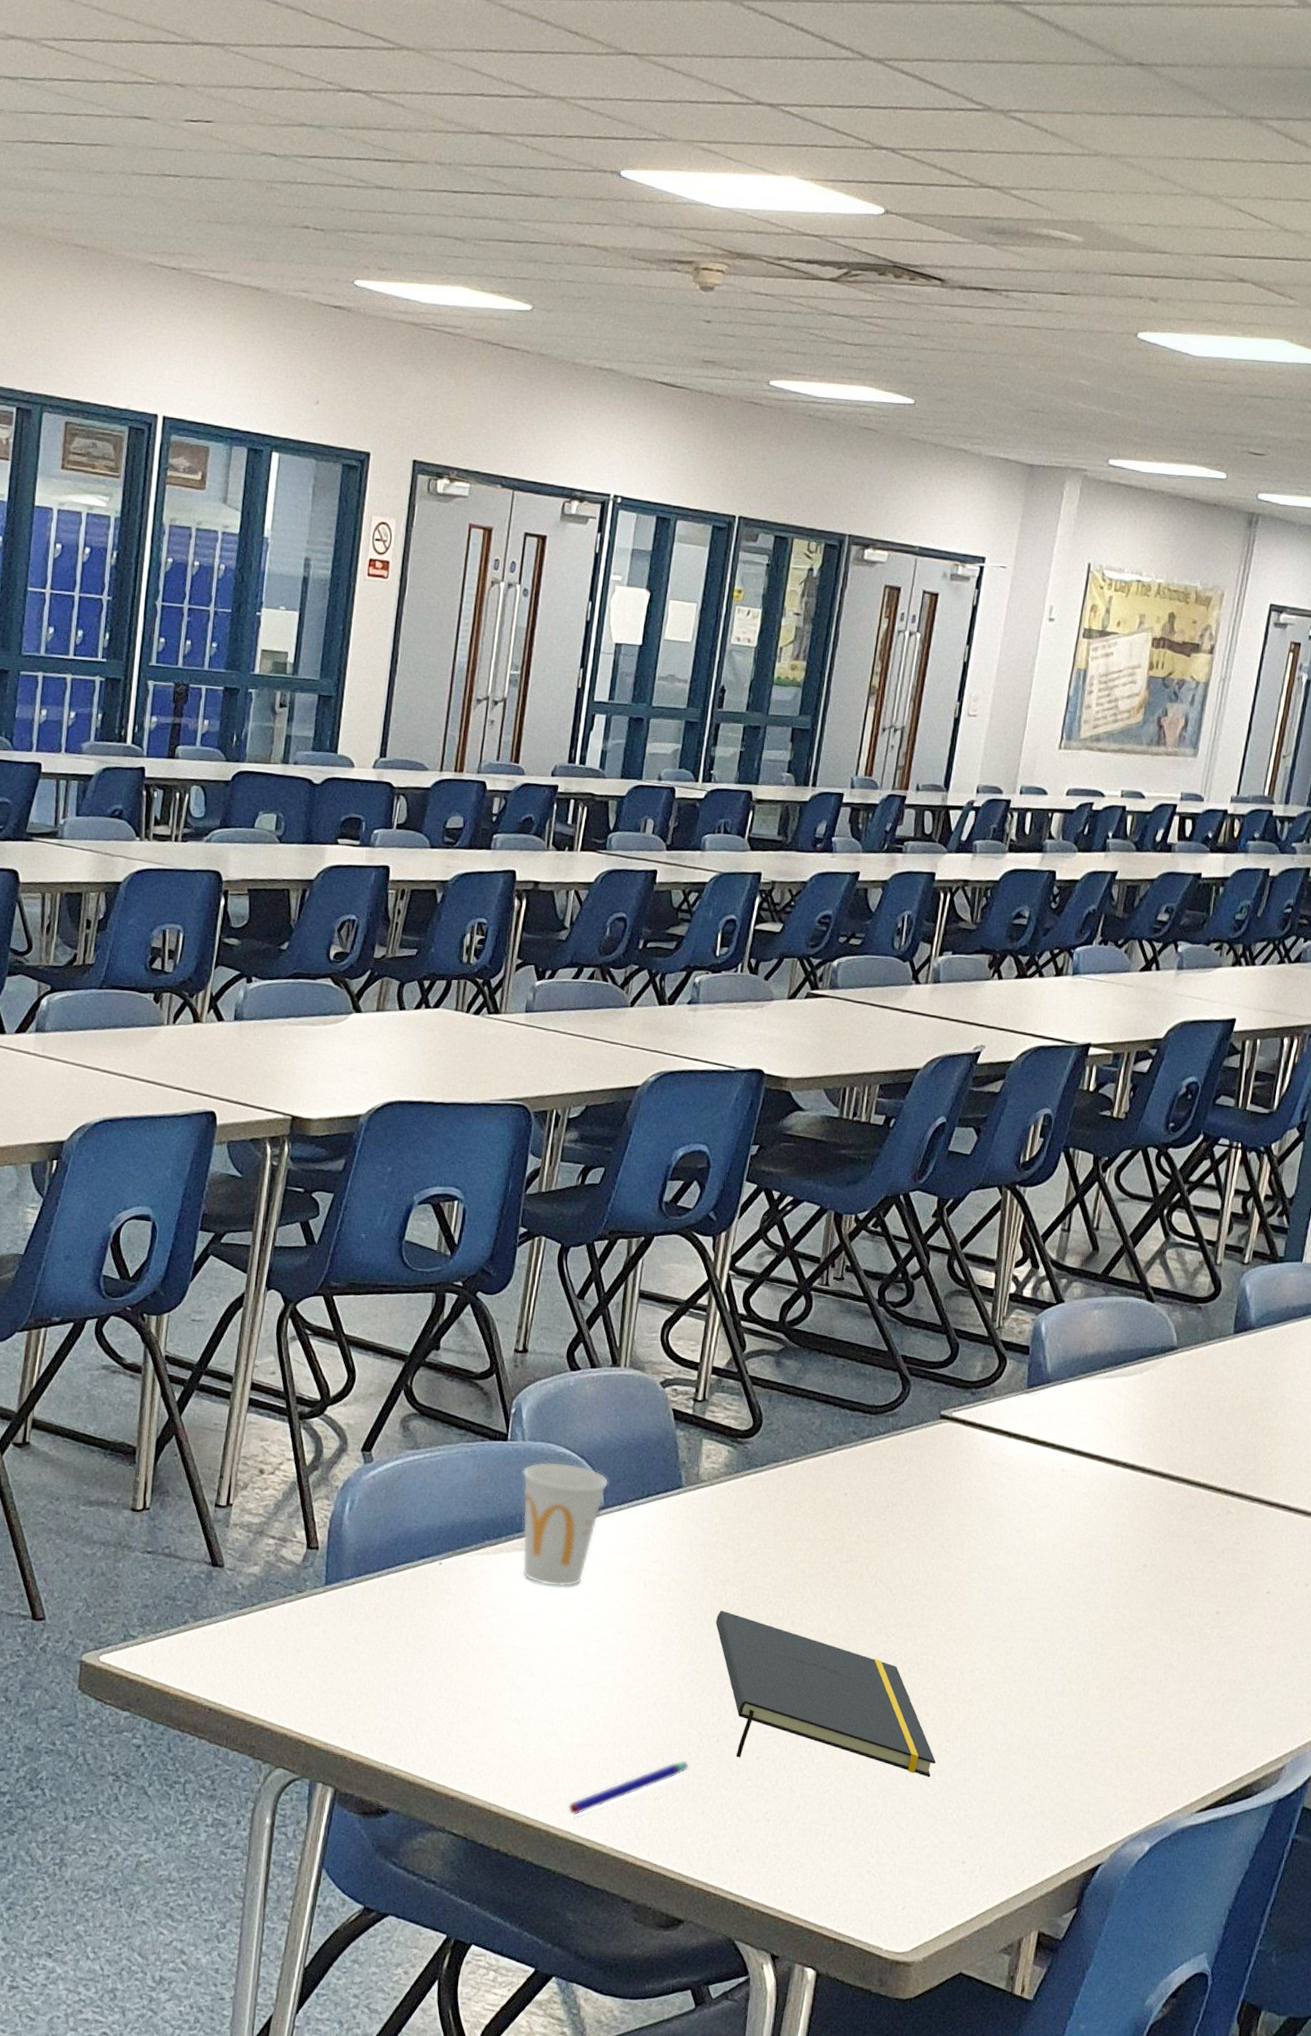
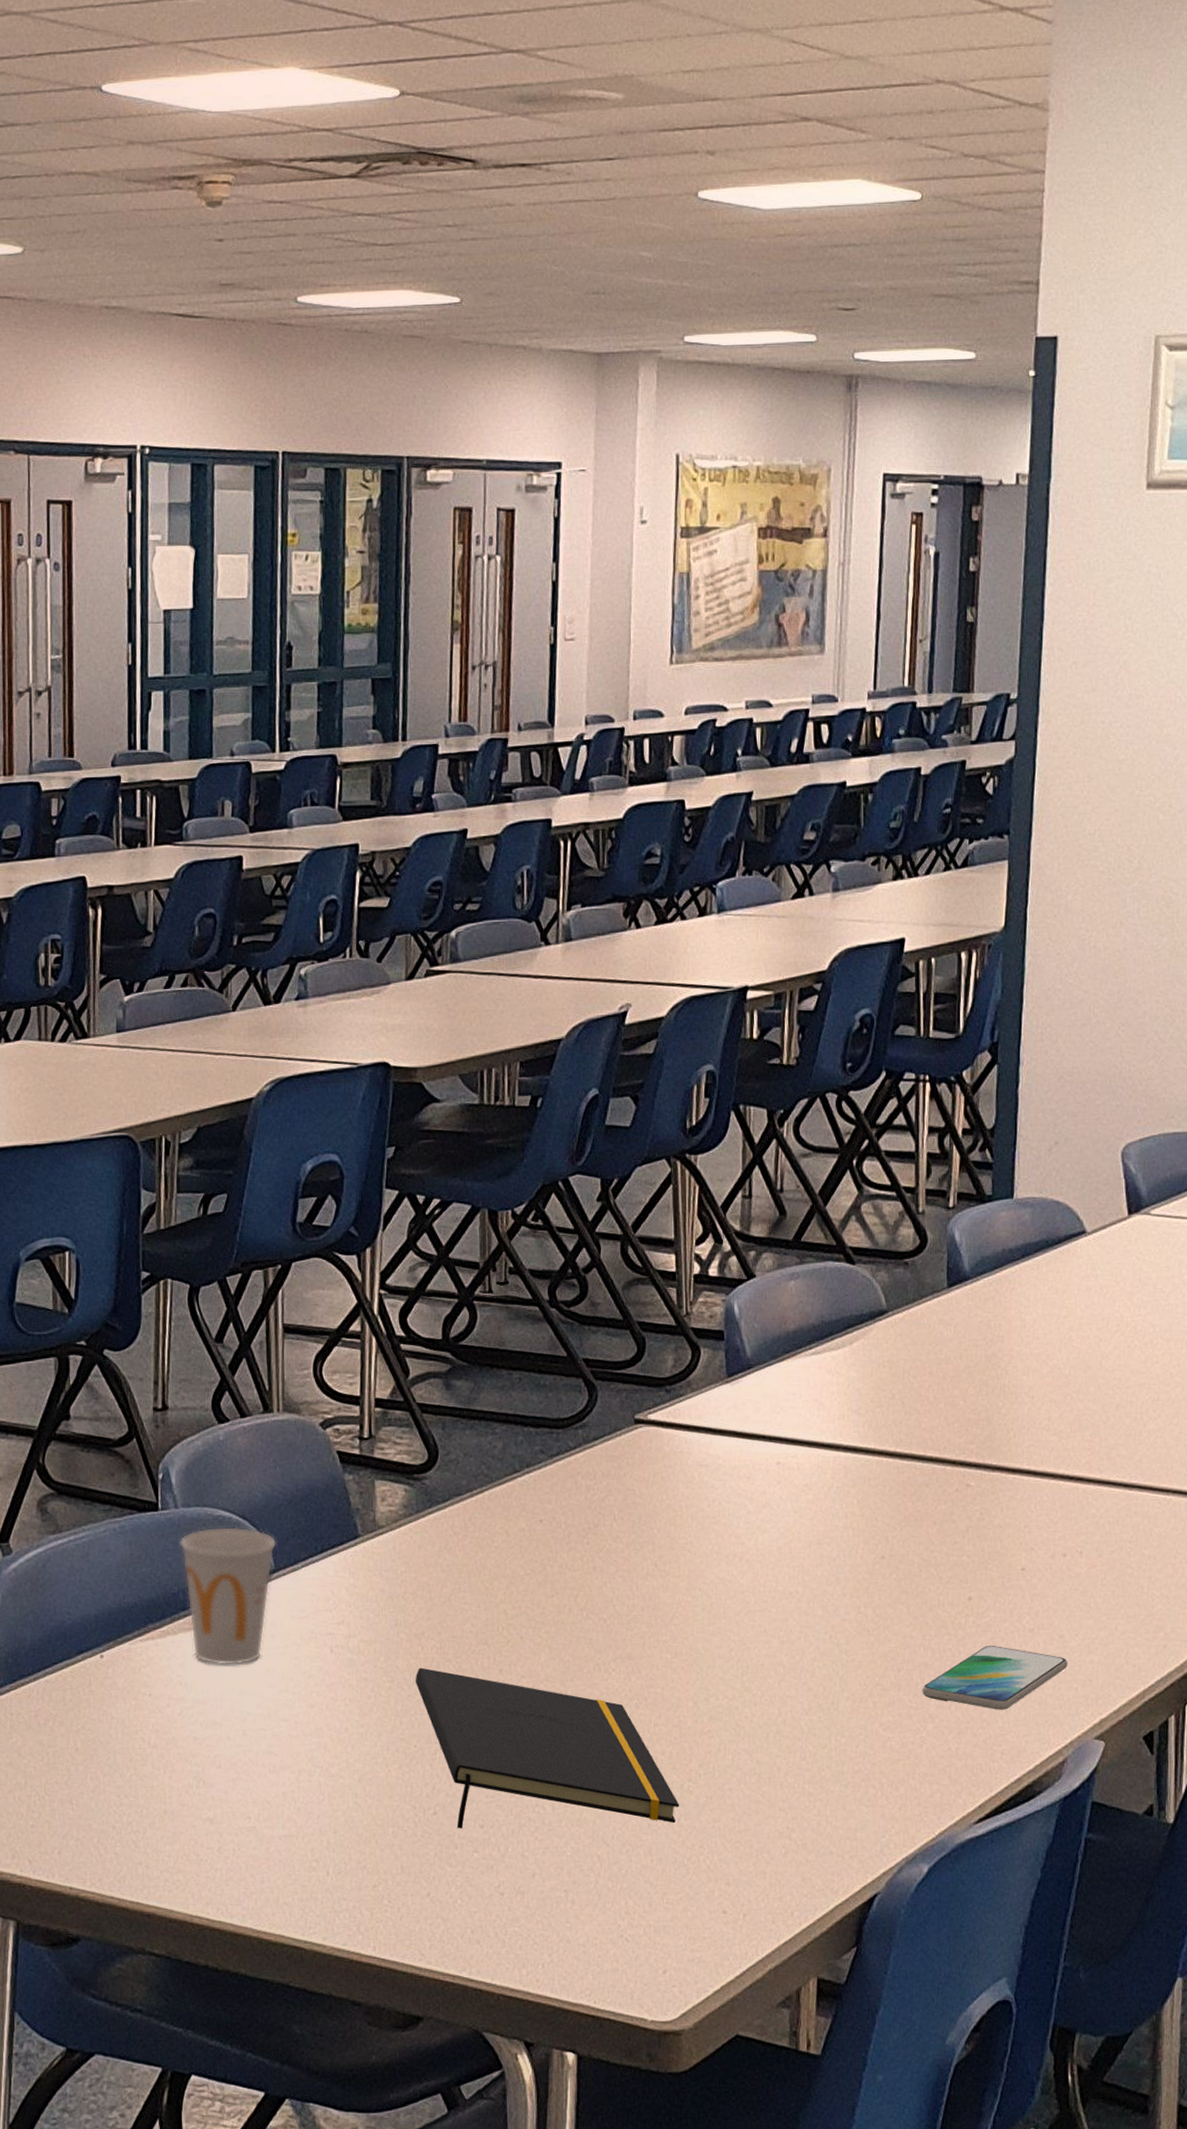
pen: present [568,1760,690,1816] -> none [279,1839,407,1917]
smartphone: none [1164,1656,1297,1715] -> present [922,1645,1068,1710]

